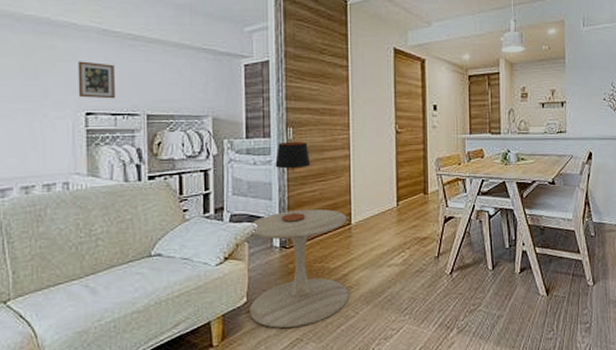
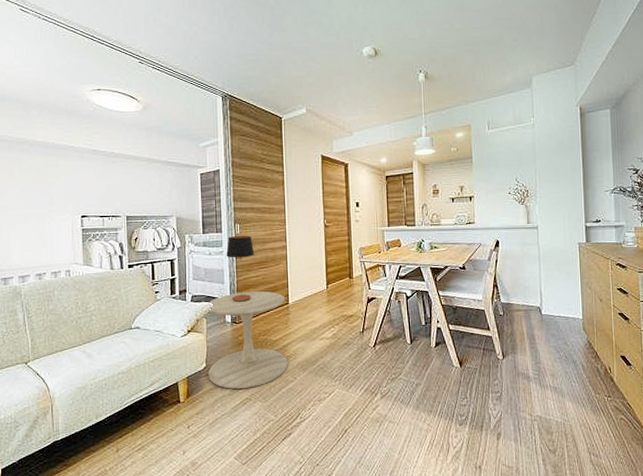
picture frame: present [77,61,115,99] -> none [75,175,102,205]

